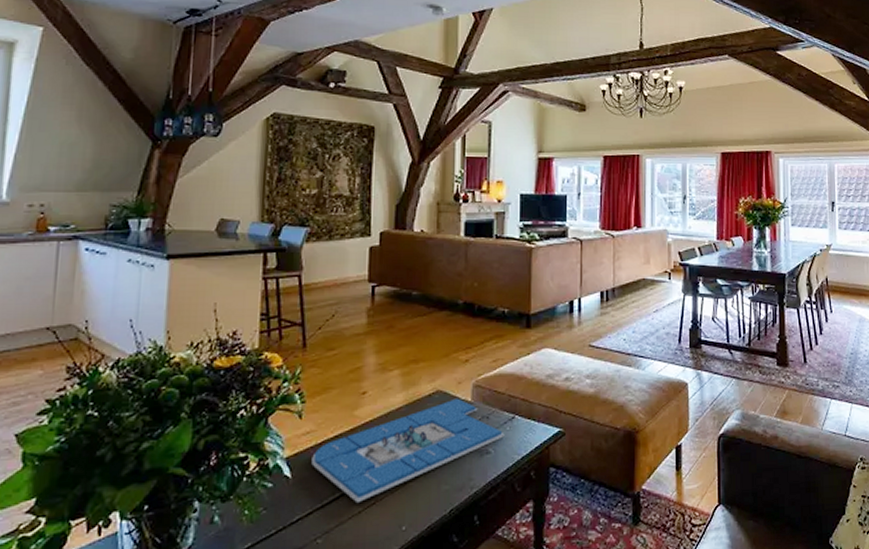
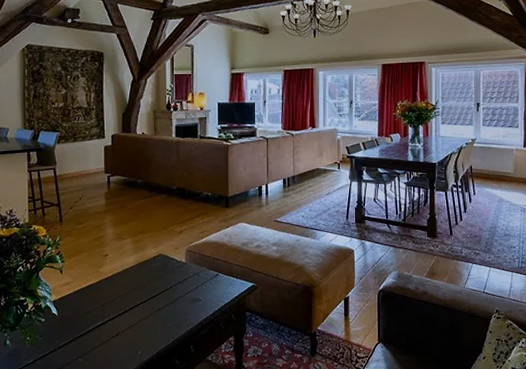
board game: present [311,398,505,504] -> none [71,260,211,335]

